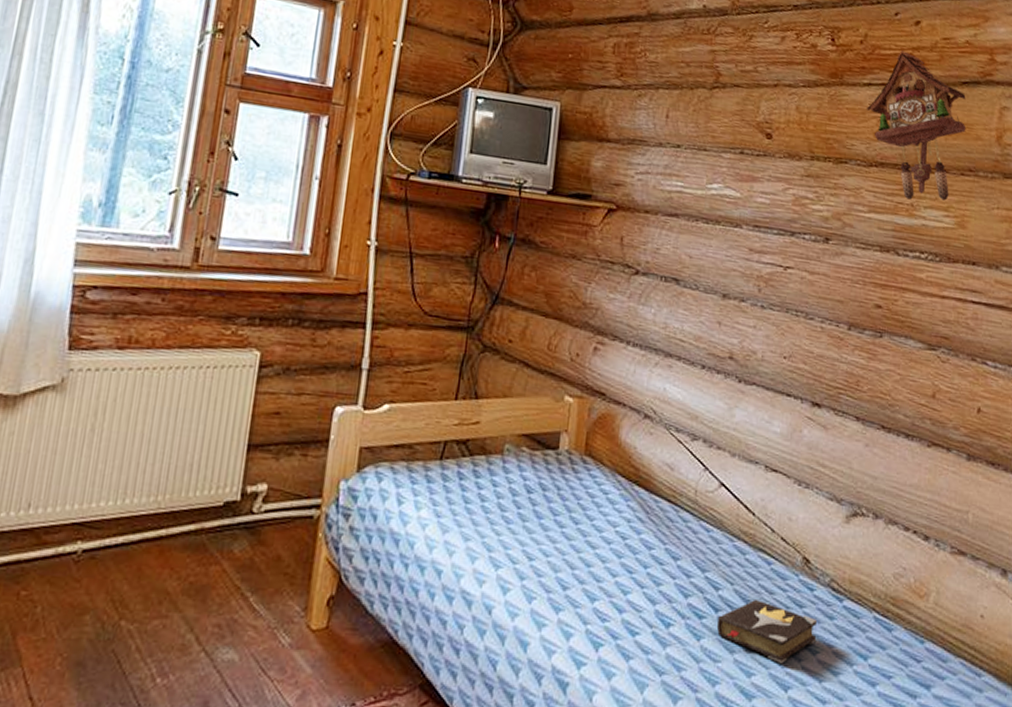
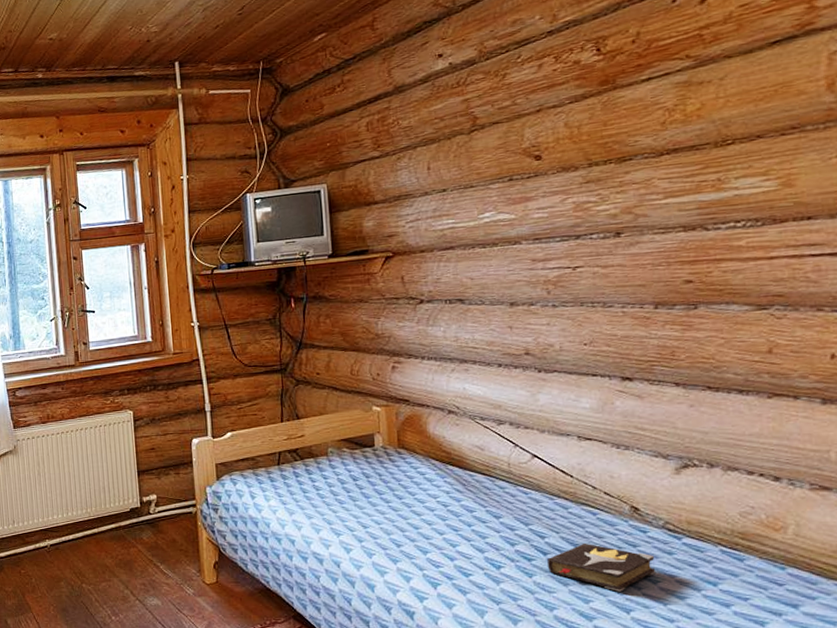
cuckoo clock: present [866,50,966,201] -> none [647,34,783,176]

